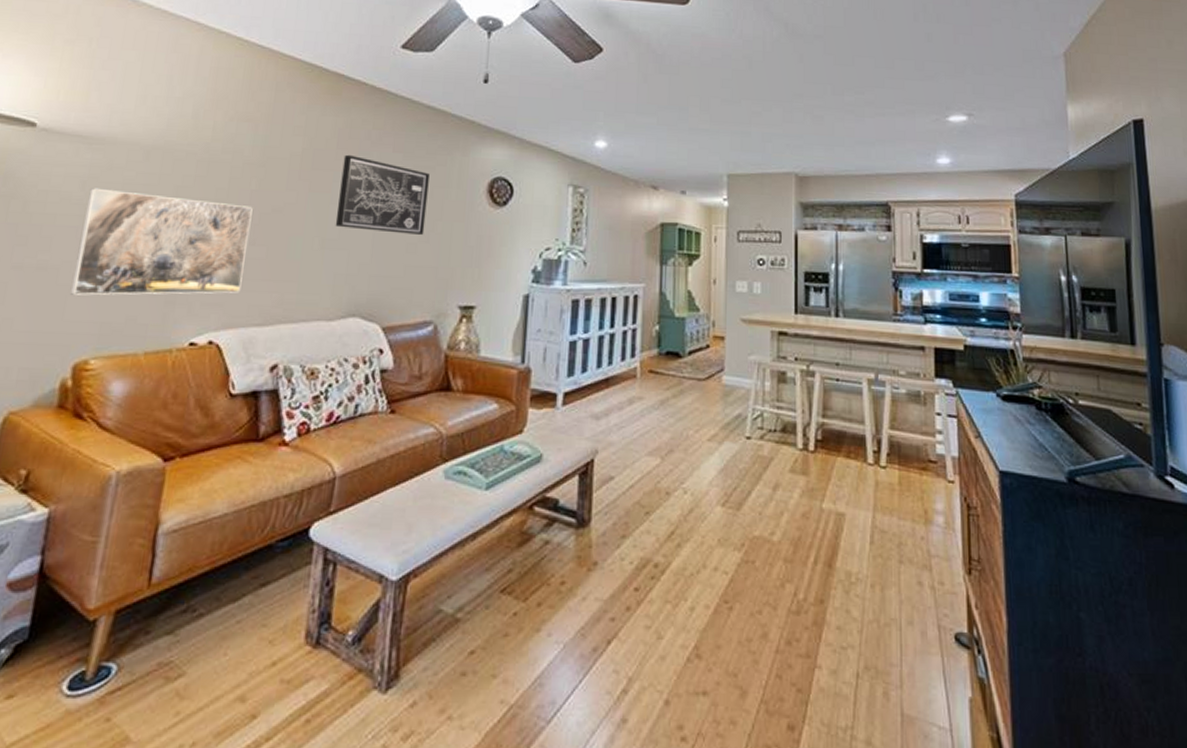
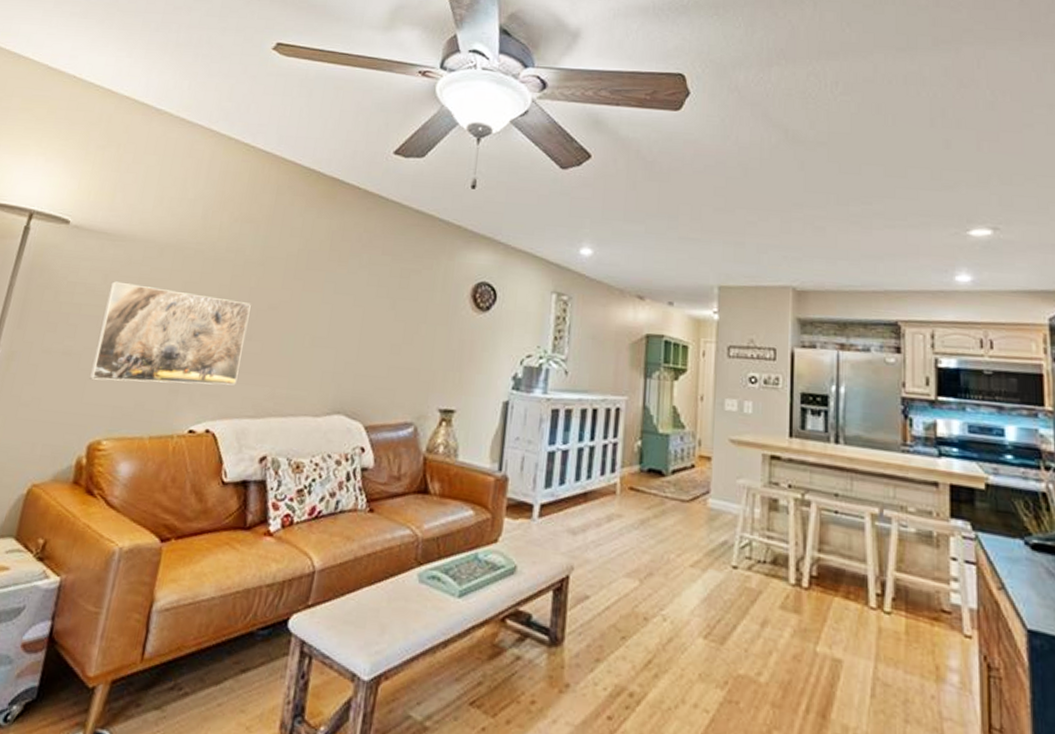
wall art: present [335,154,430,235] -> none [325,256,416,337]

